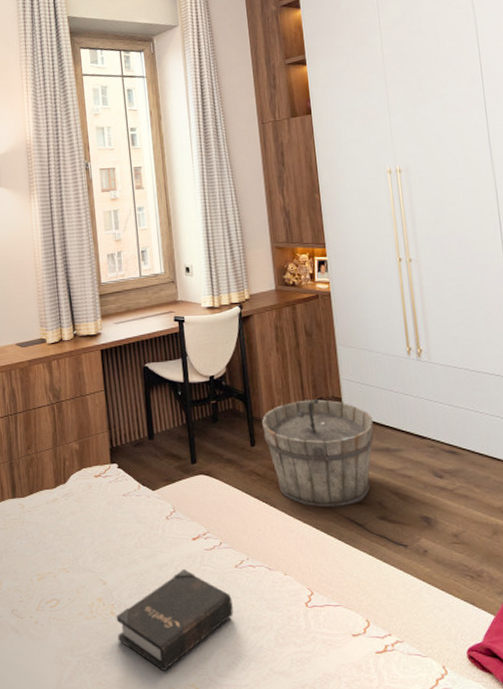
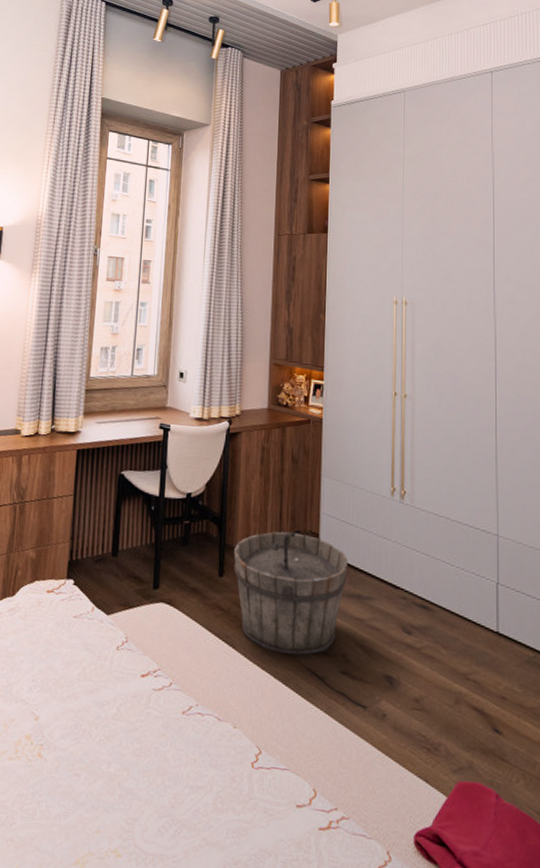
hardback book: present [116,568,234,672] -> none [40,709,174,832]

